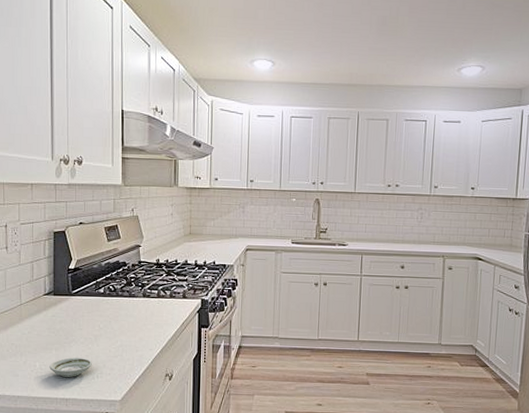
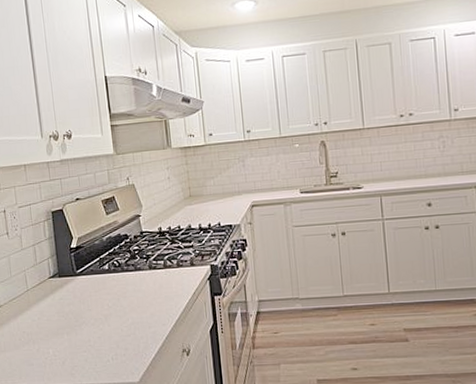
saucer: present [49,357,92,377] -> none [62,340,105,362]

